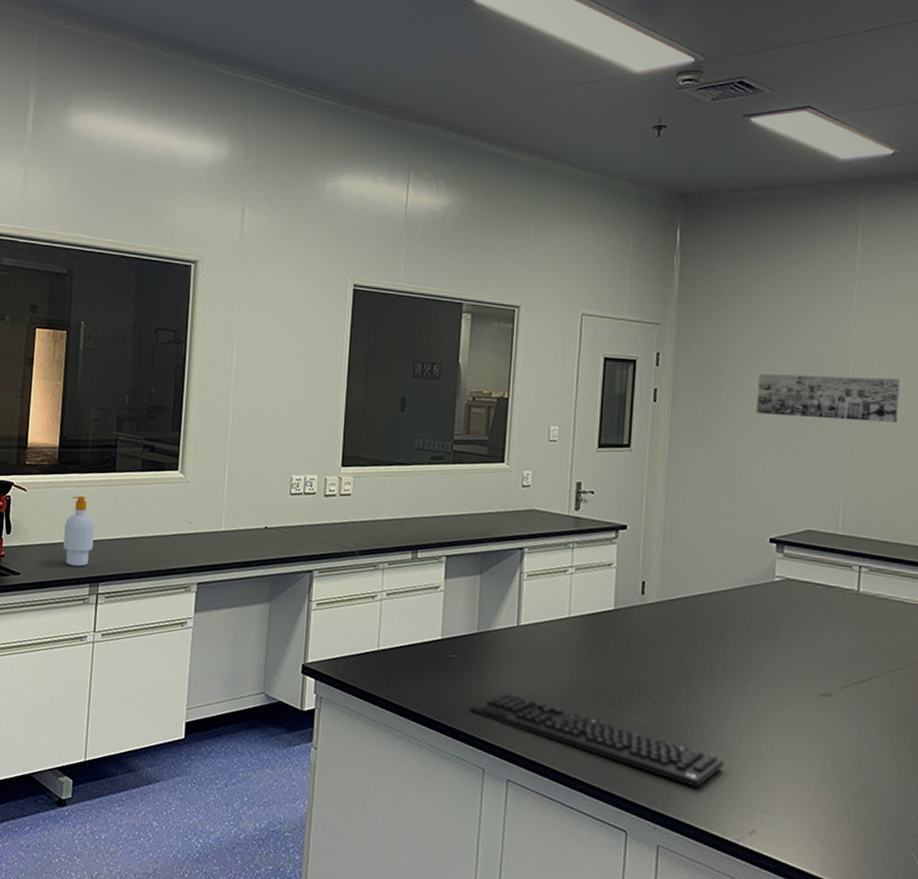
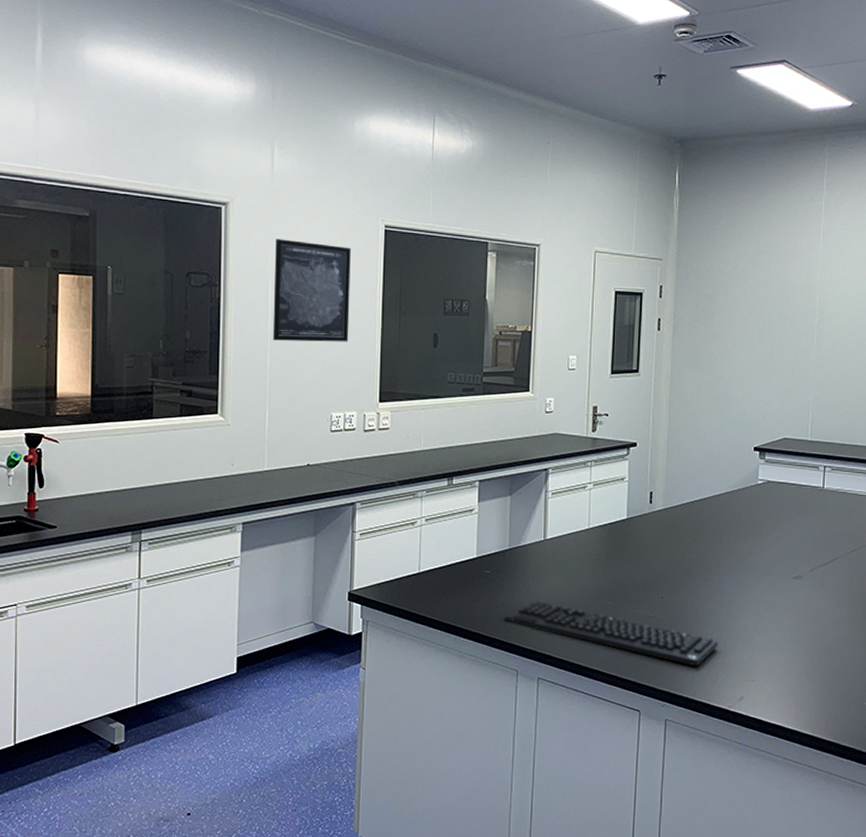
soap bottle: present [63,496,95,567] -> none [102,445,134,515]
wall art: none [235,297,318,403] -> present [272,239,351,342]
wall art: present [757,373,901,423] -> none [743,302,856,342]

